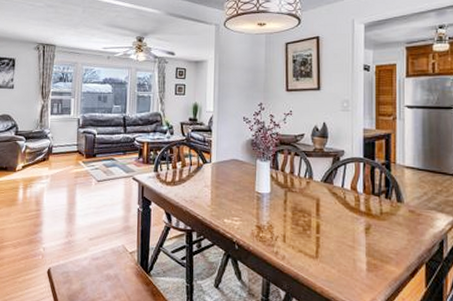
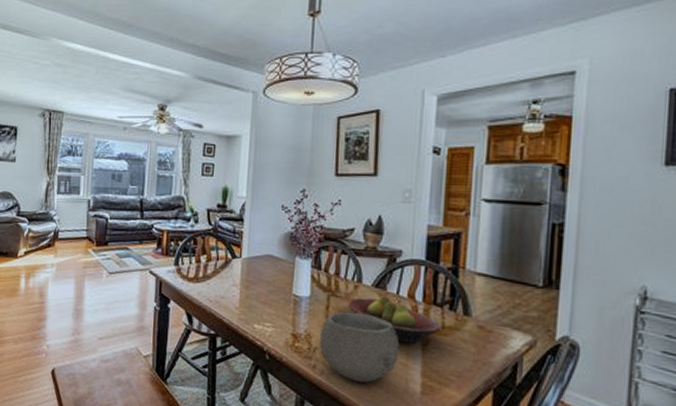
bowl: none [279,204,347,264] -> present [319,311,400,383]
fruit bowl: none [301,188,380,228] -> present [347,295,442,344]

